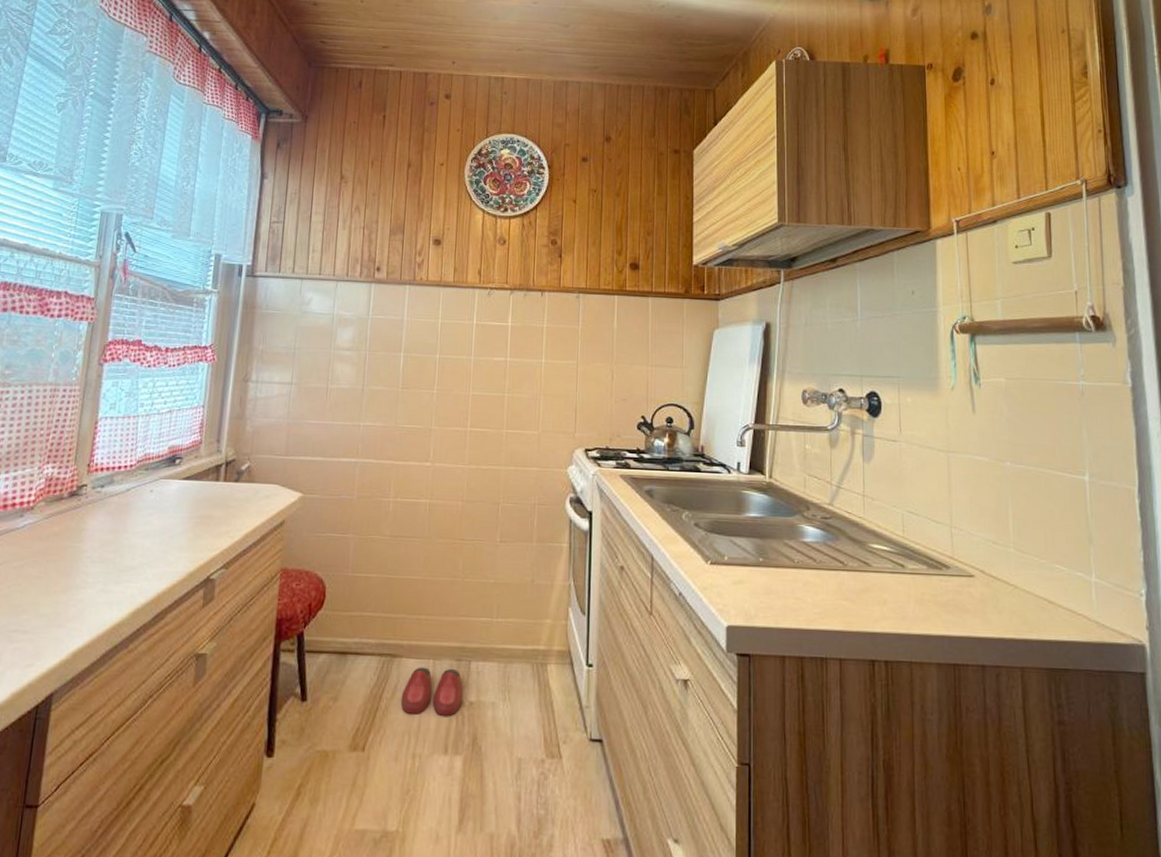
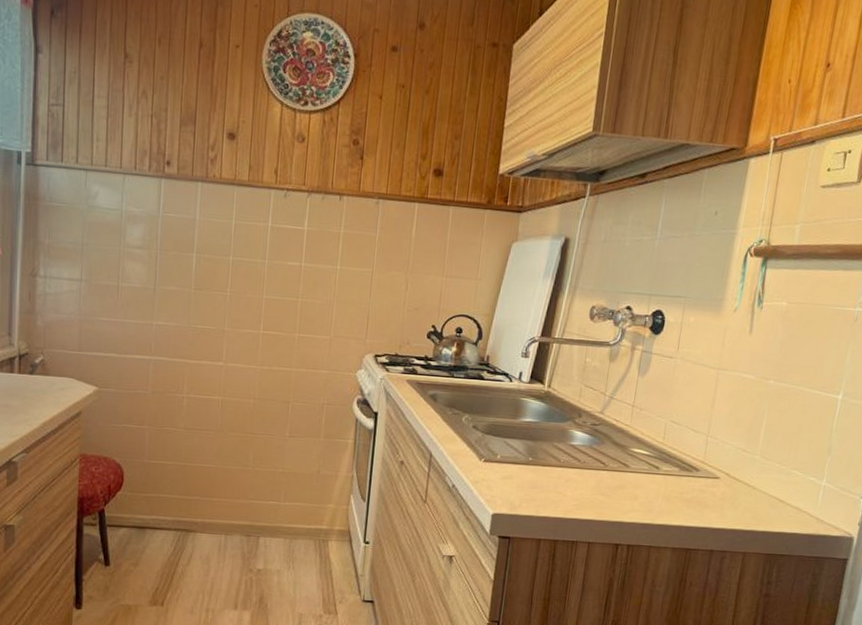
slippers: present [400,666,462,717] -> none [195,540,251,581]

